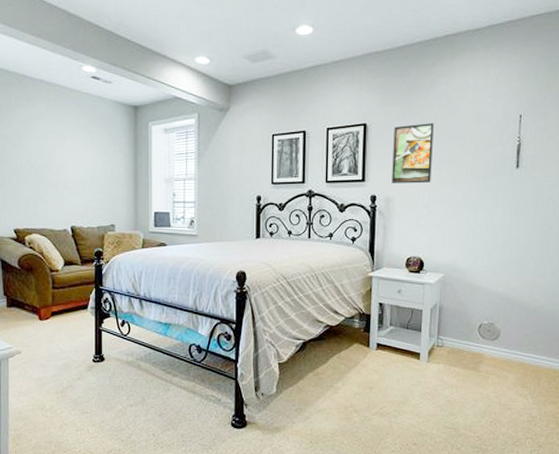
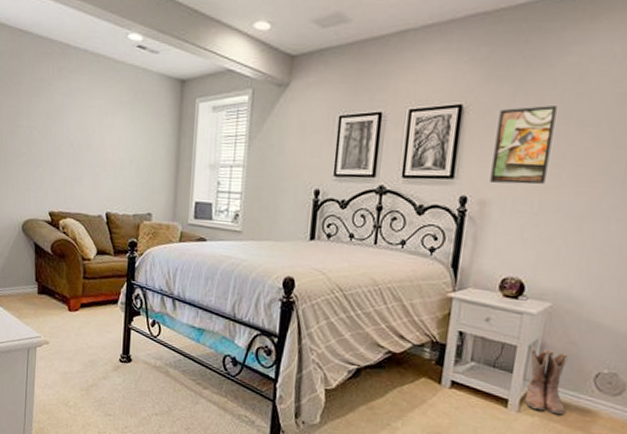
boots: none [431,311,460,360] -> present [524,348,569,415]

